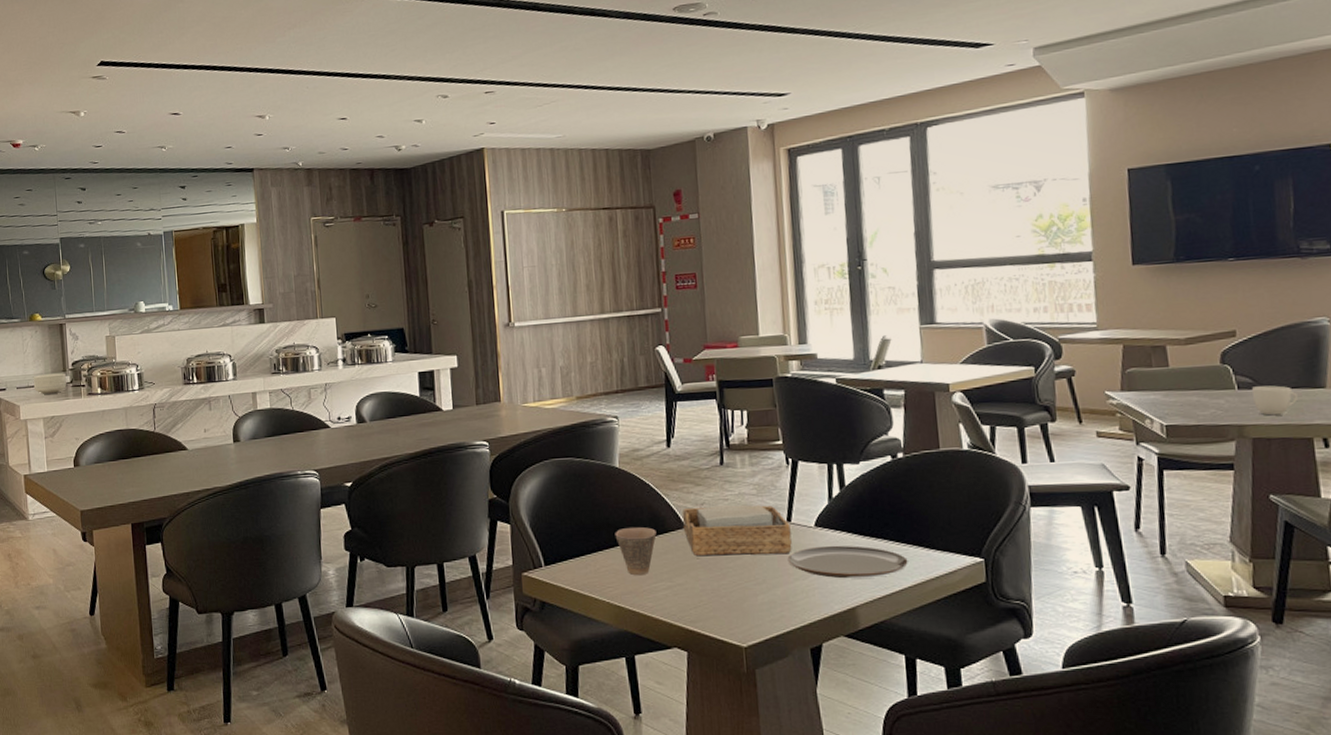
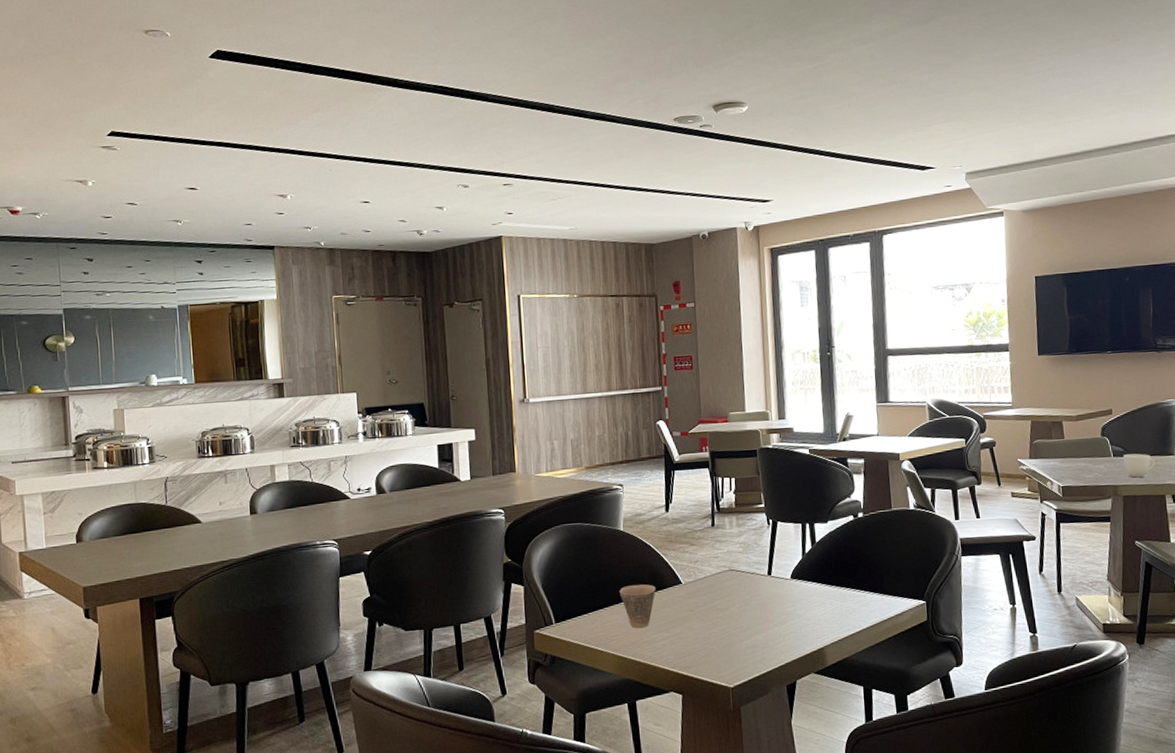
bowl: present [33,373,66,394] -> none [30,446,69,469]
napkin holder: present [682,504,792,556] -> none [678,561,772,609]
plate: present [787,545,908,579] -> none [768,594,866,623]

